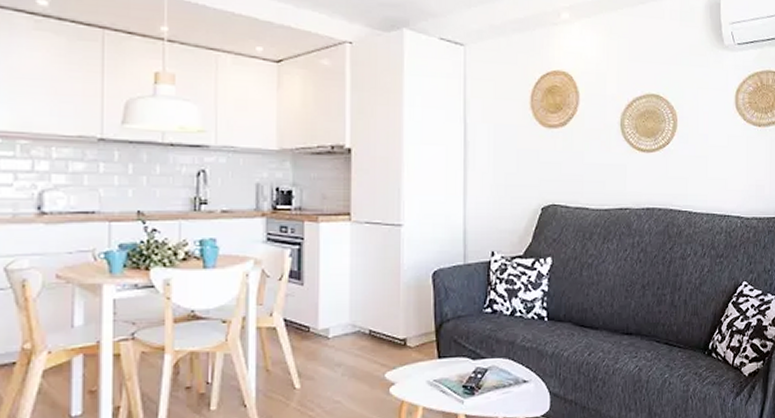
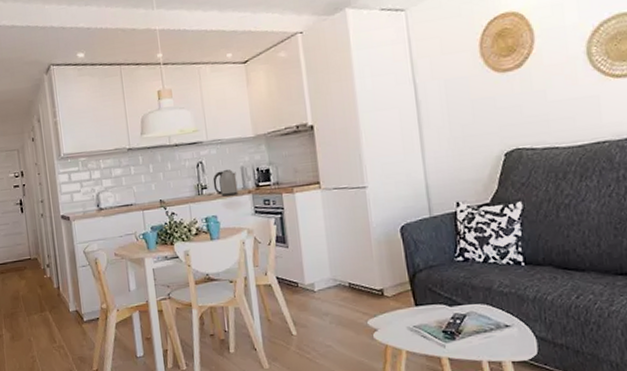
kettle: none [216,183,249,217] -> present [213,169,239,197]

